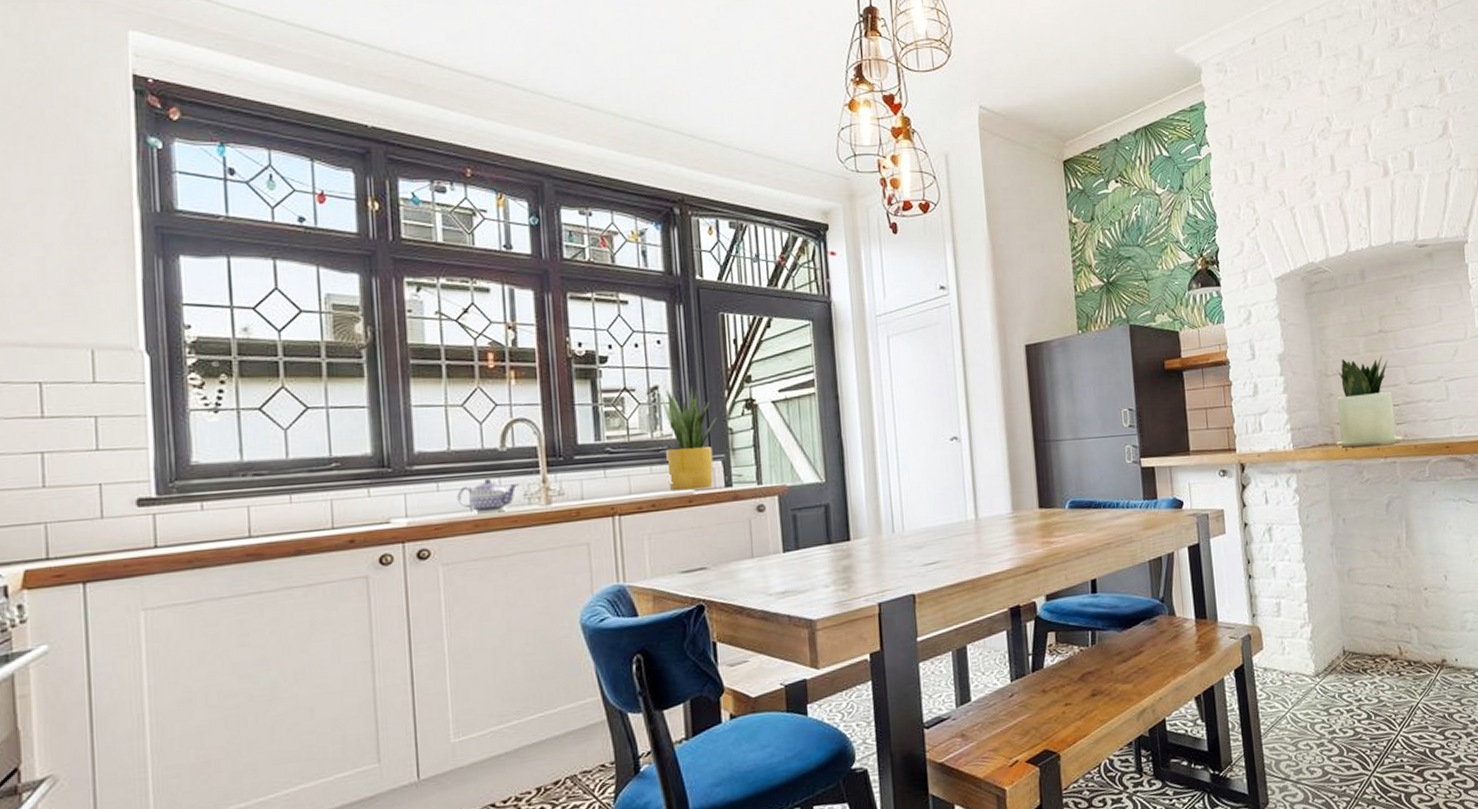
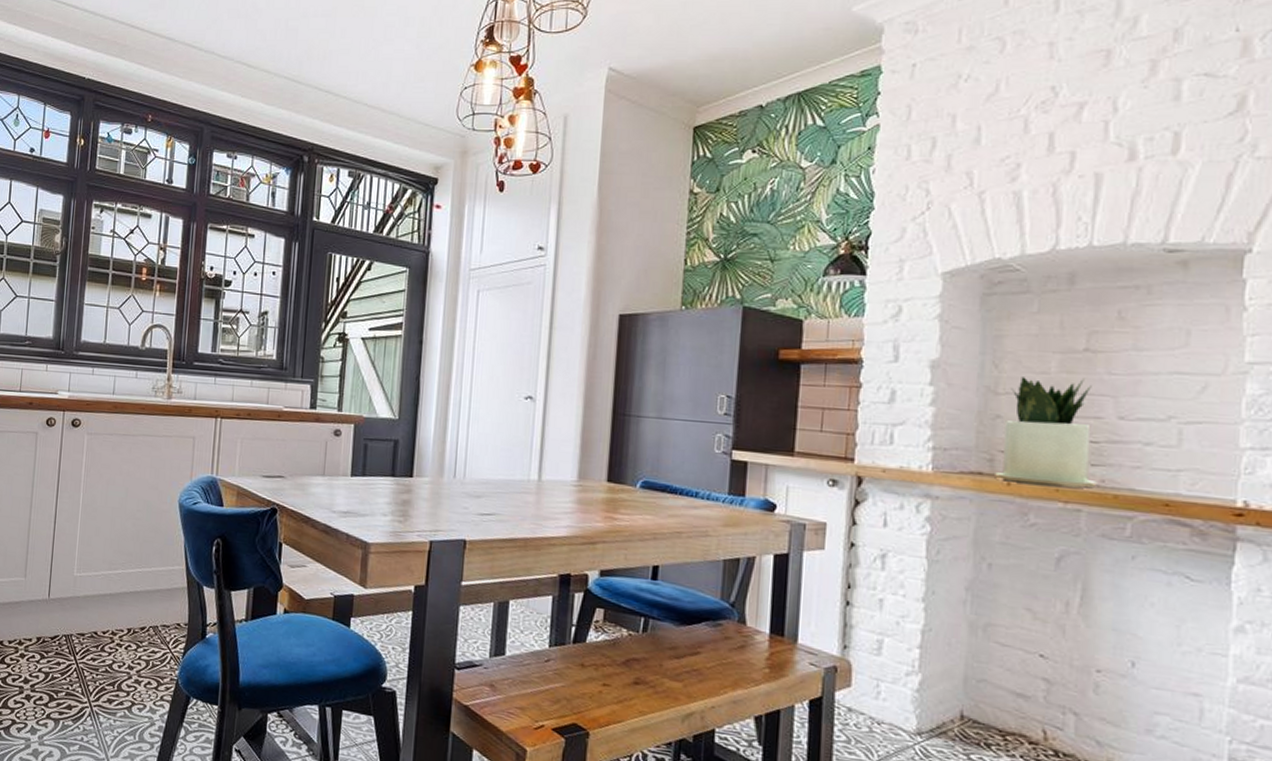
teapot: present [457,478,519,513] -> none [105,370,150,398]
planter: present [659,387,718,492] -> none [263,316,313,408]

